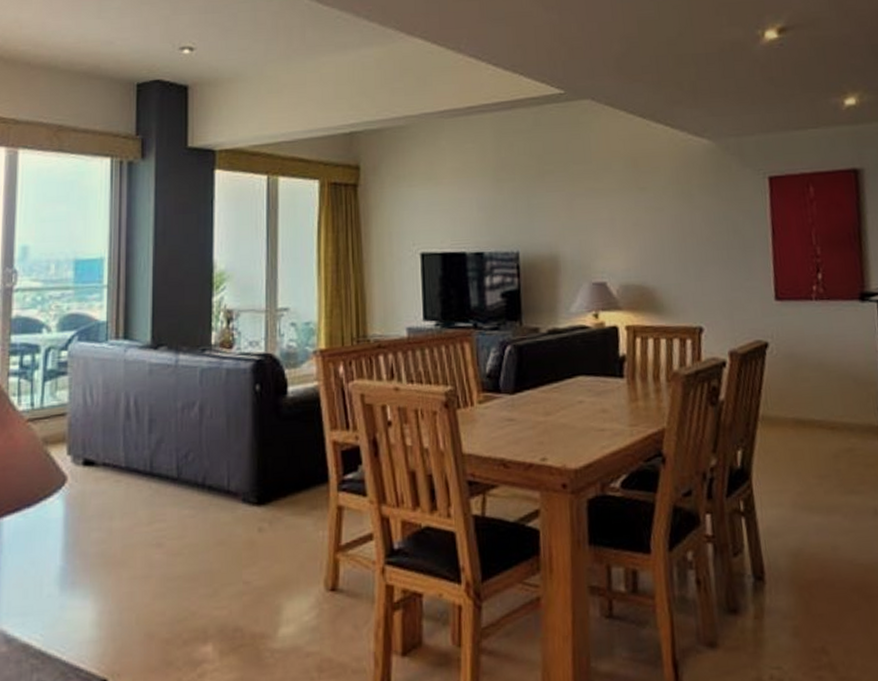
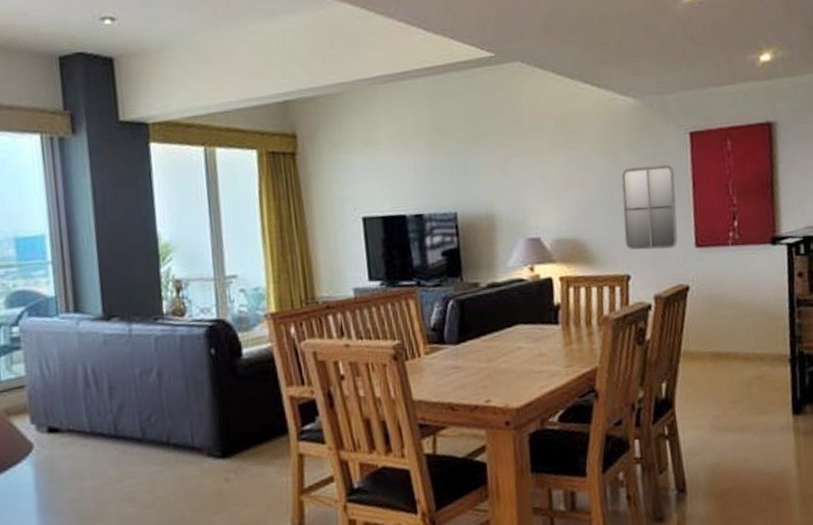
home mirror: none [694,210,756,301] -> present [621,164,678,250]

